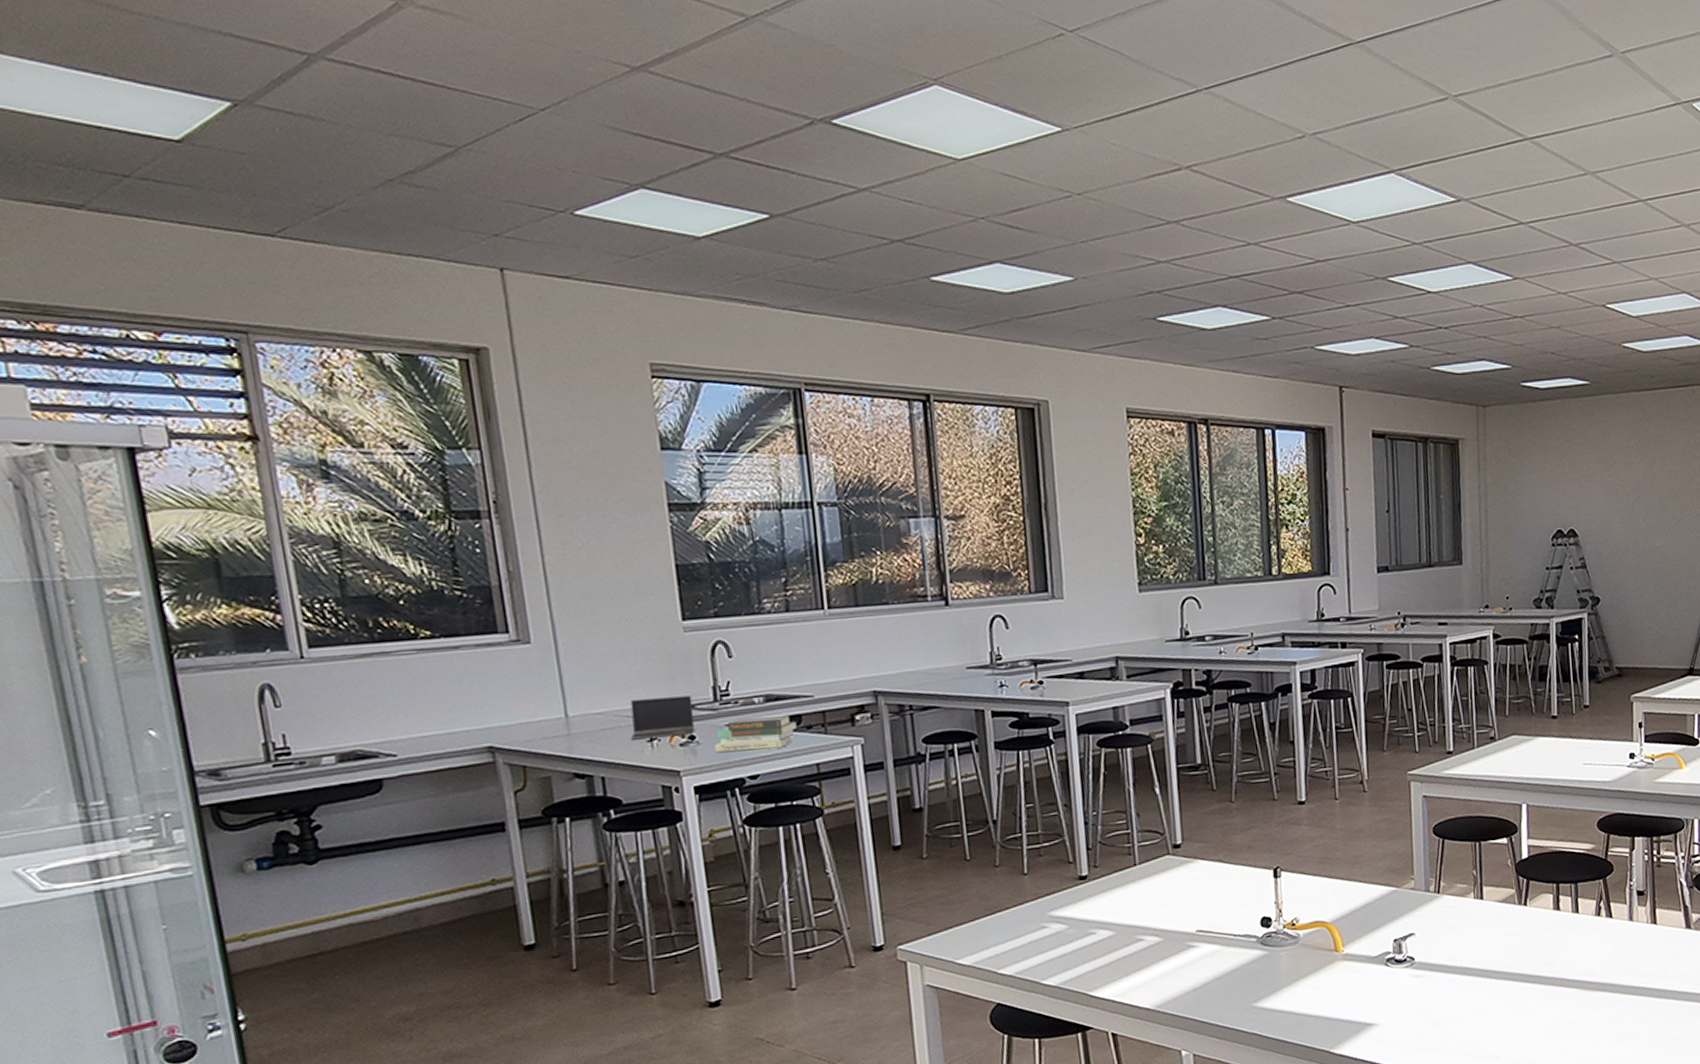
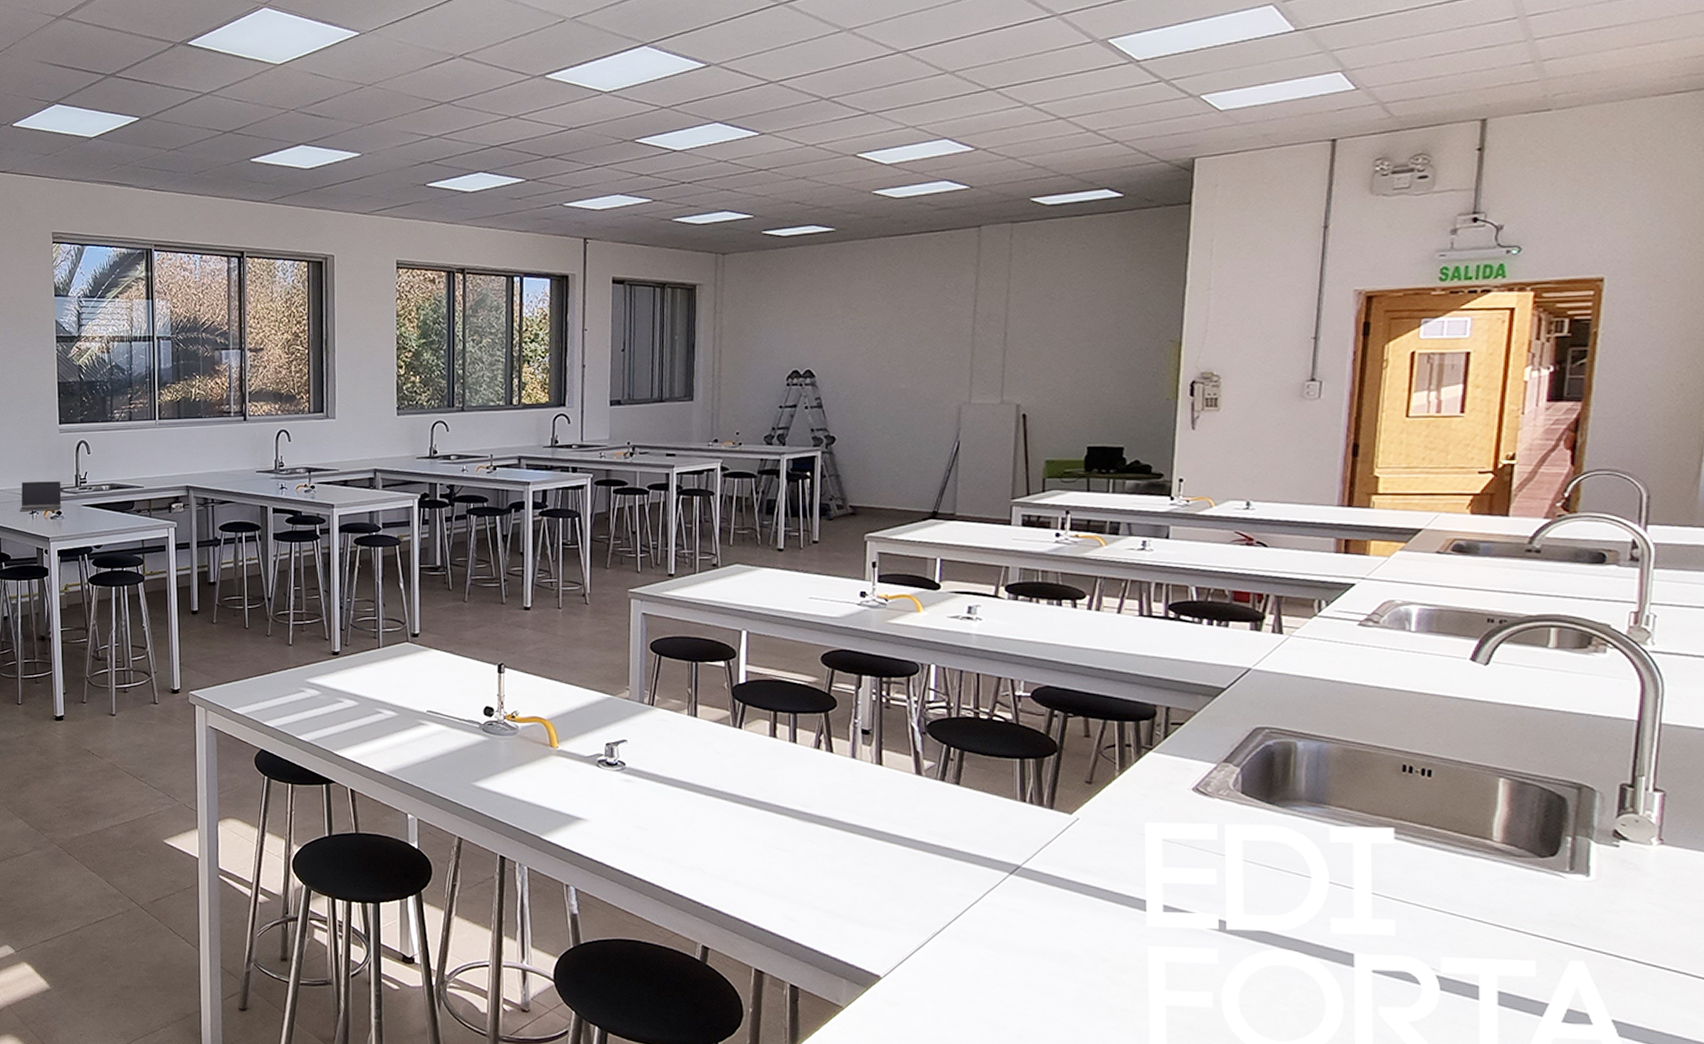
books: present [714,715,797,752] -> none [73,500,130,526]

